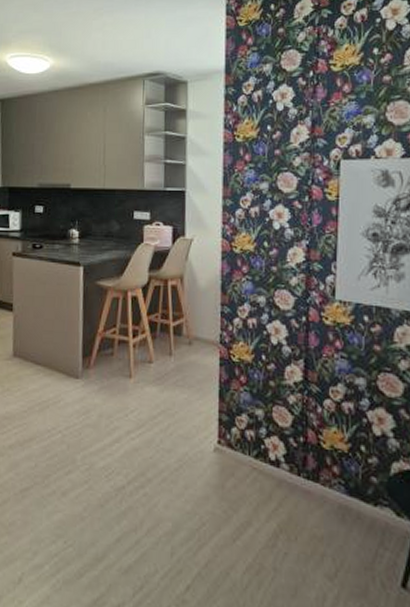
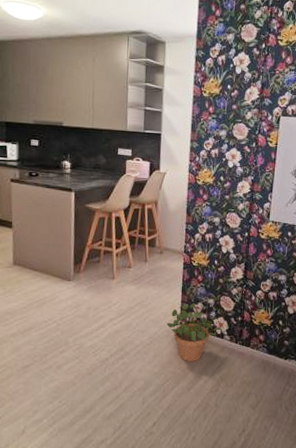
potted plant: none [200,414,277,500] -> present [166,303,222,362]

